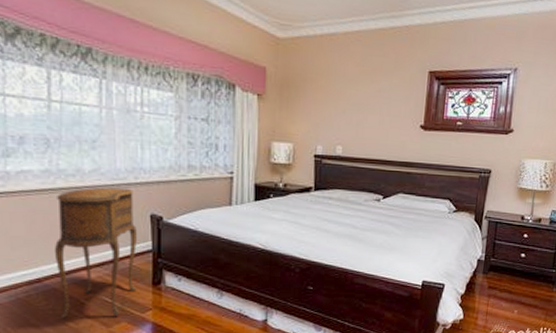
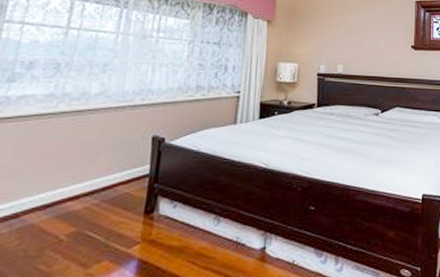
side table: present [54,187,137,318] -> none [32,110,138,261]

